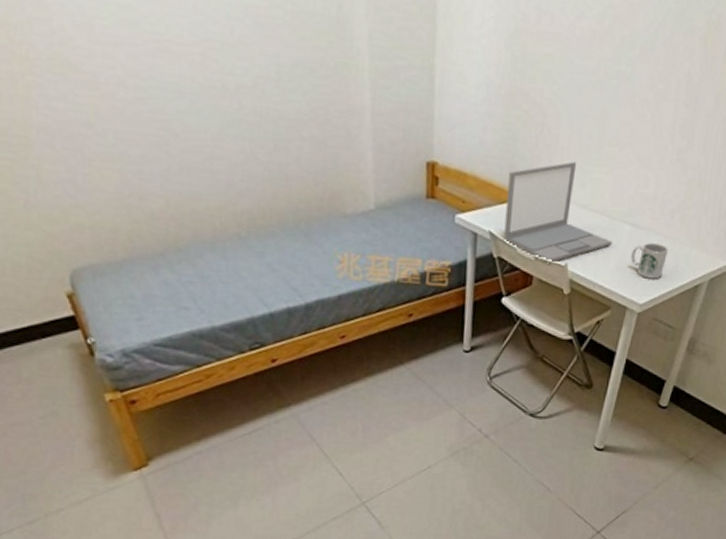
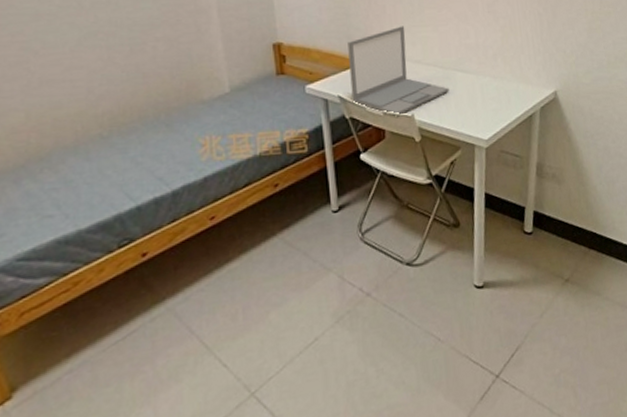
mug: present [631,243,668,279] -> none [468,84,500,116]

